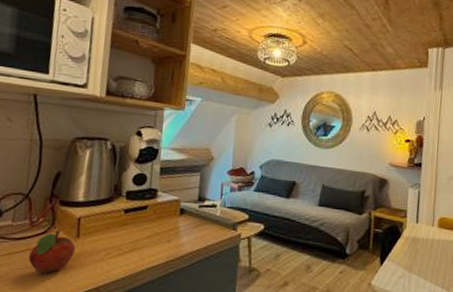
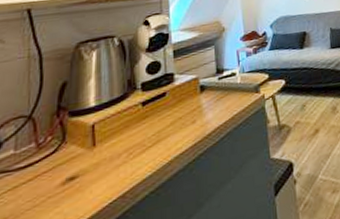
fruit: present [28,230,76,273] -> none [39,144,93,199]

